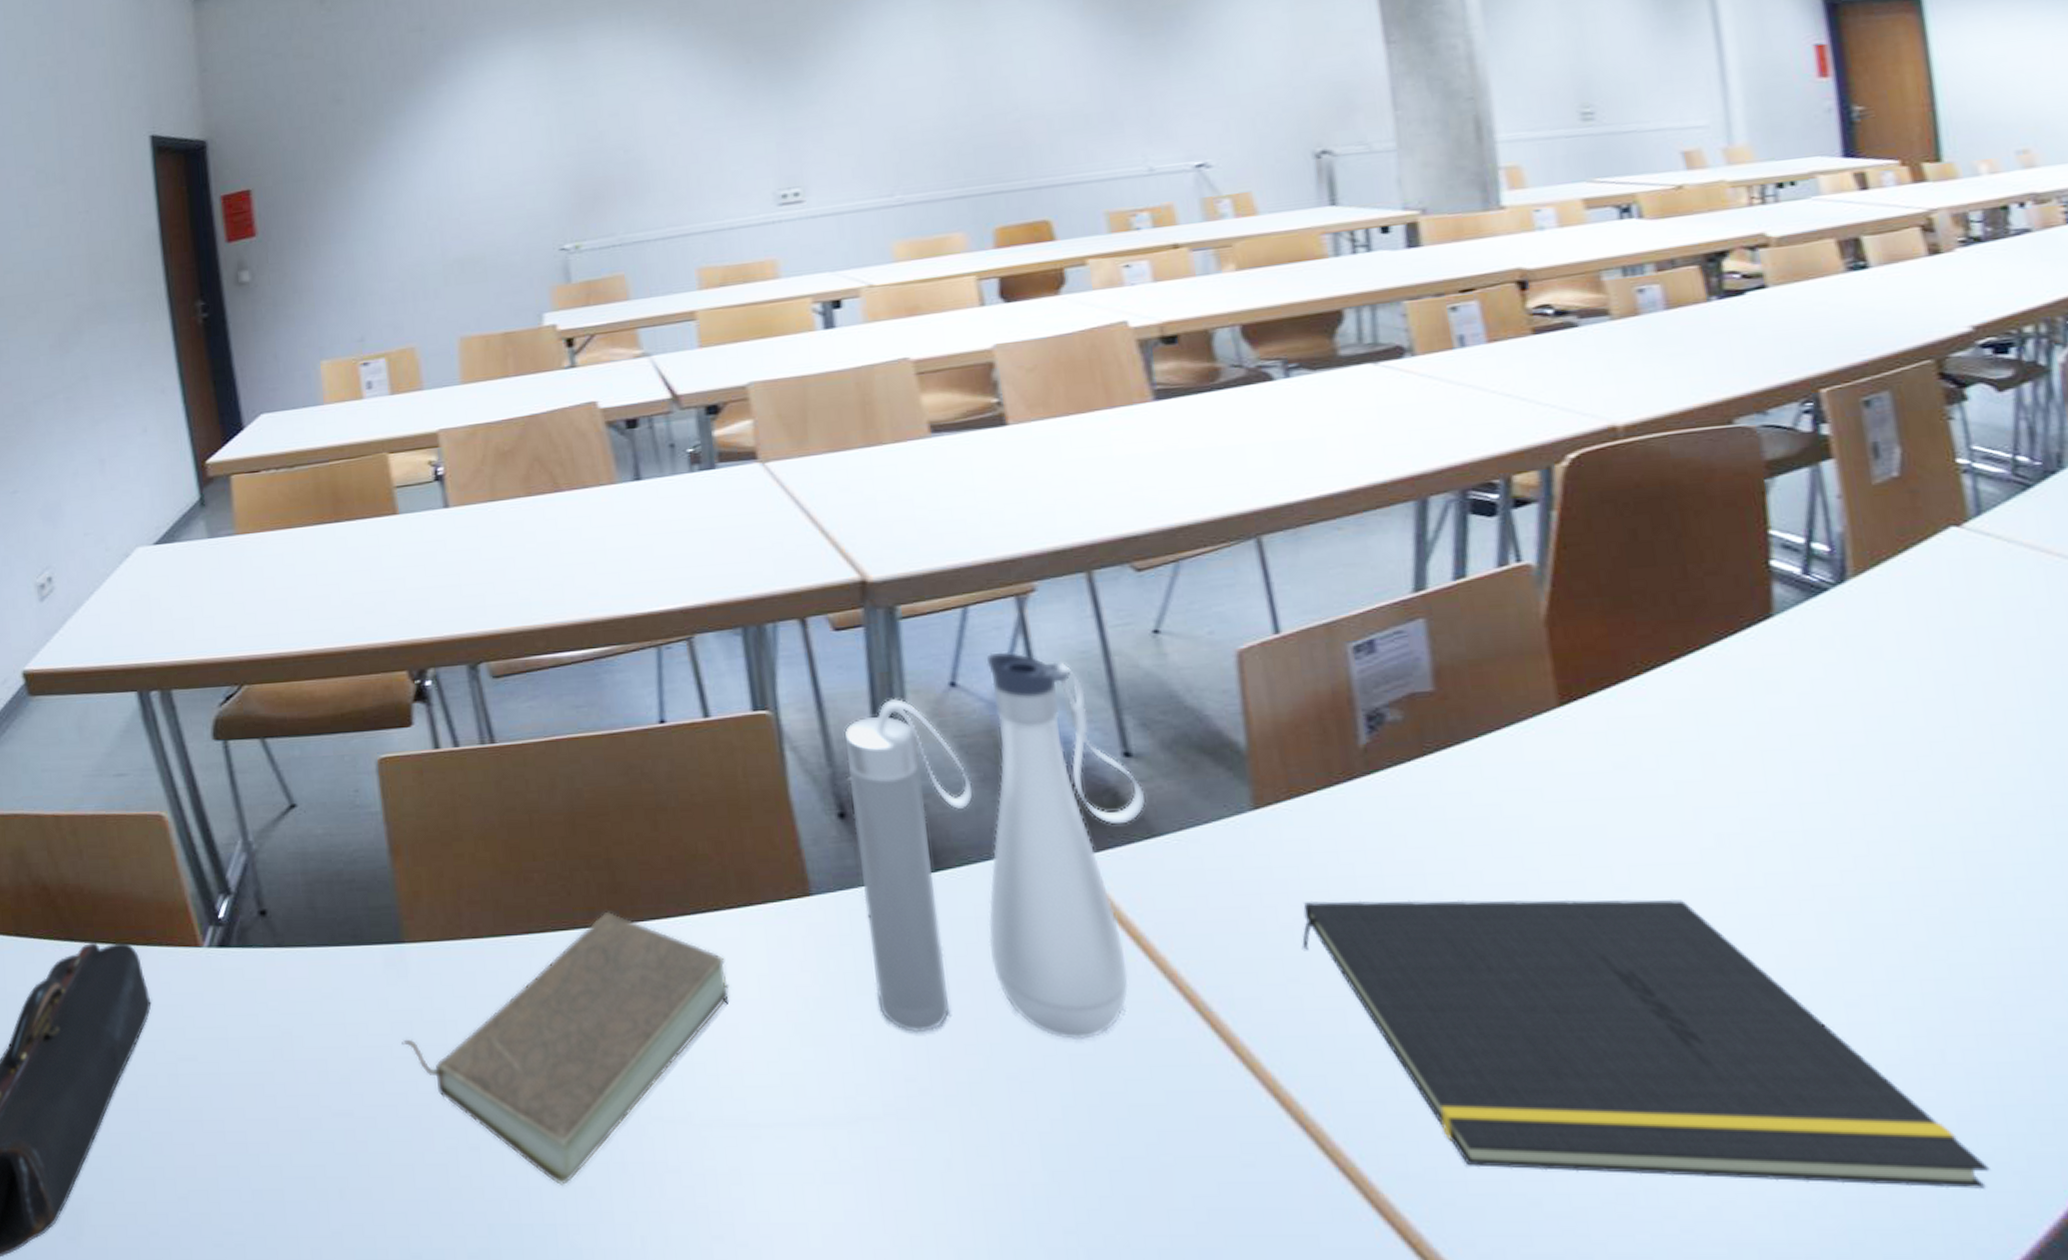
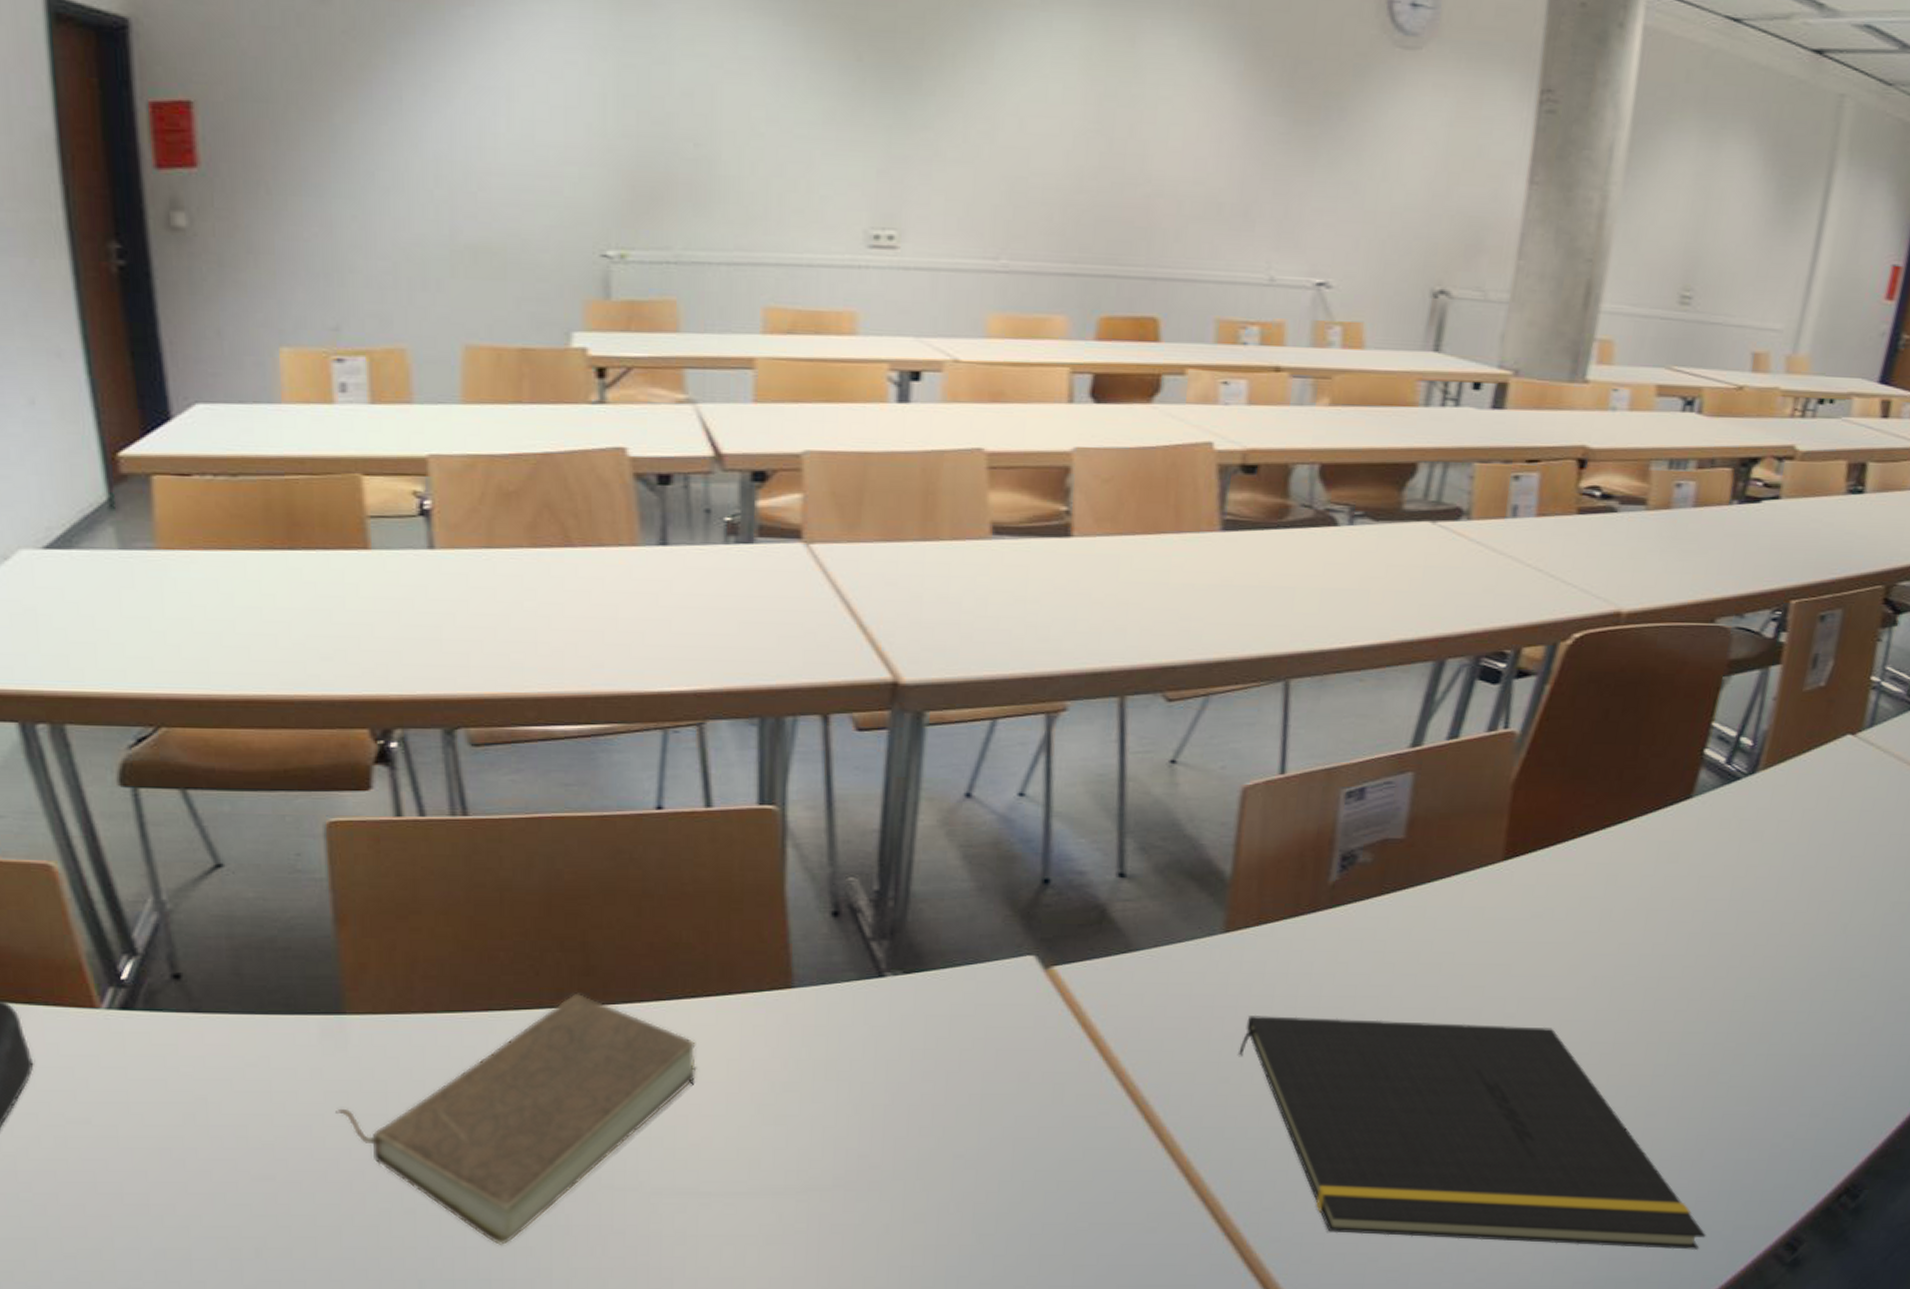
water bottle: present [844,651,1146,1041] -> none [843,767,1131,1126]

